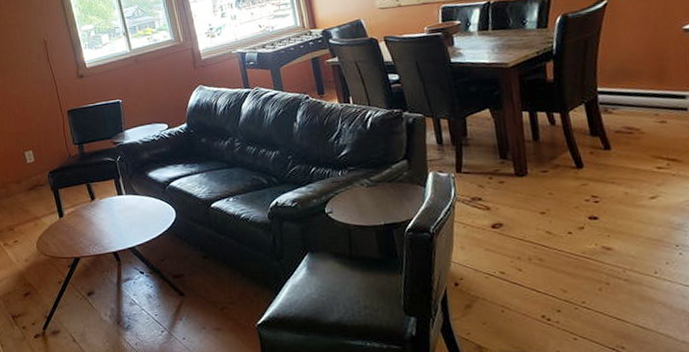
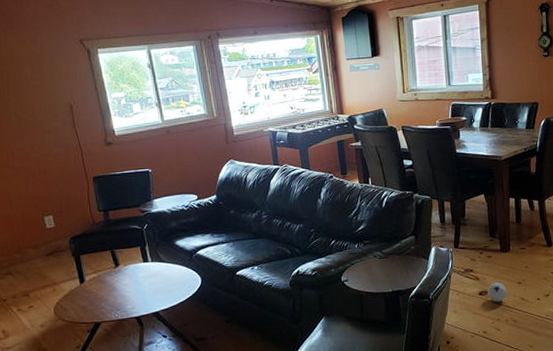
ball: none [502,213,528,237] -> present [487,282,508,303]

